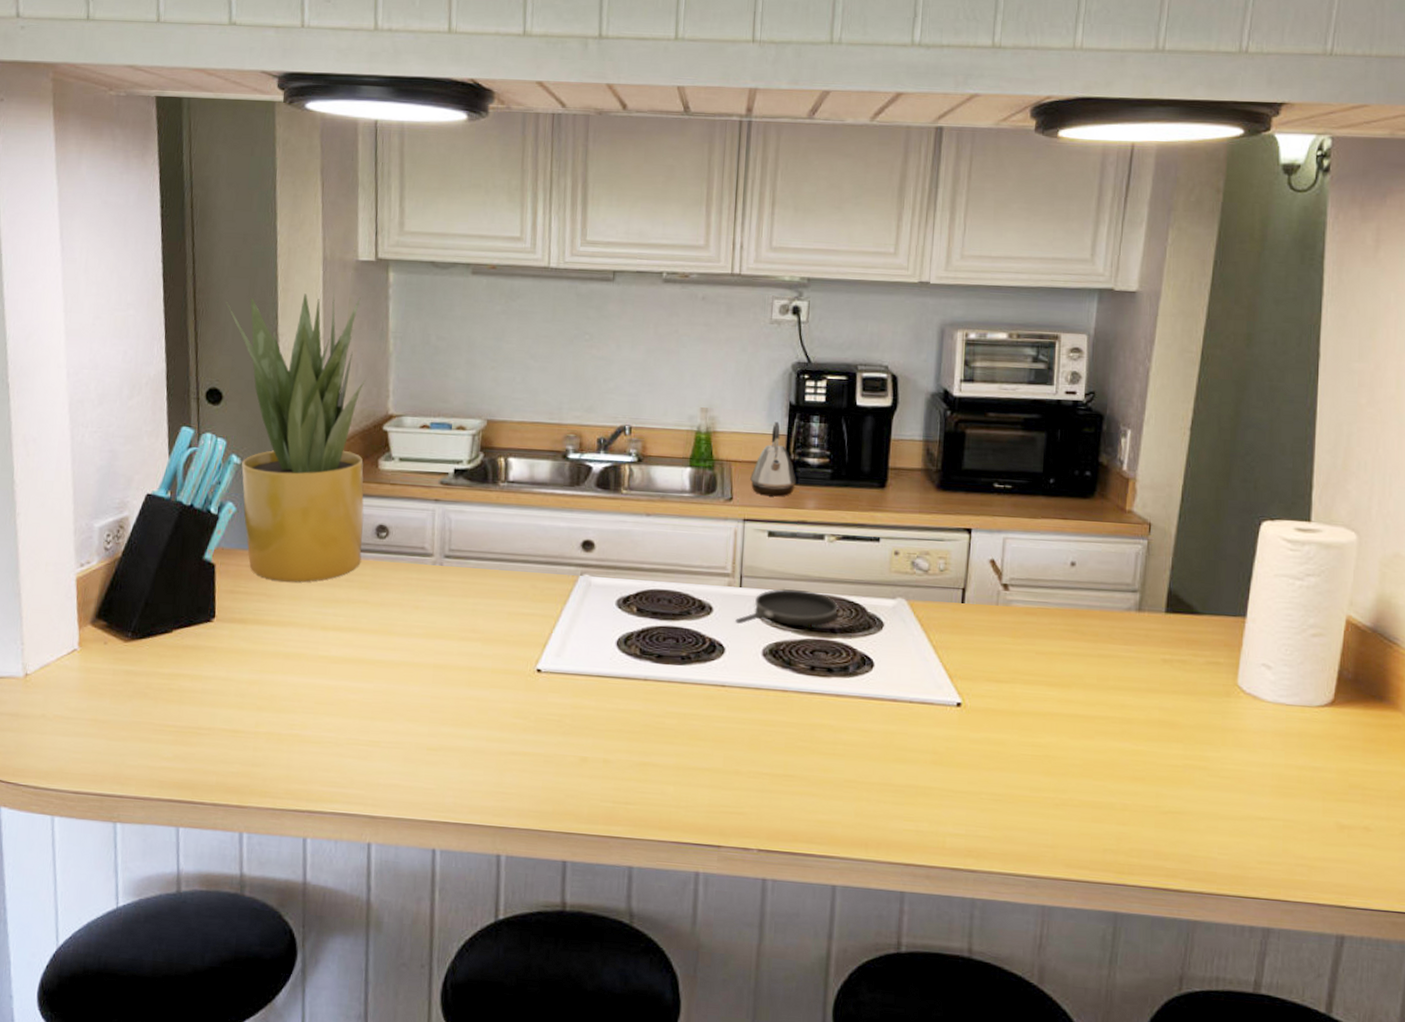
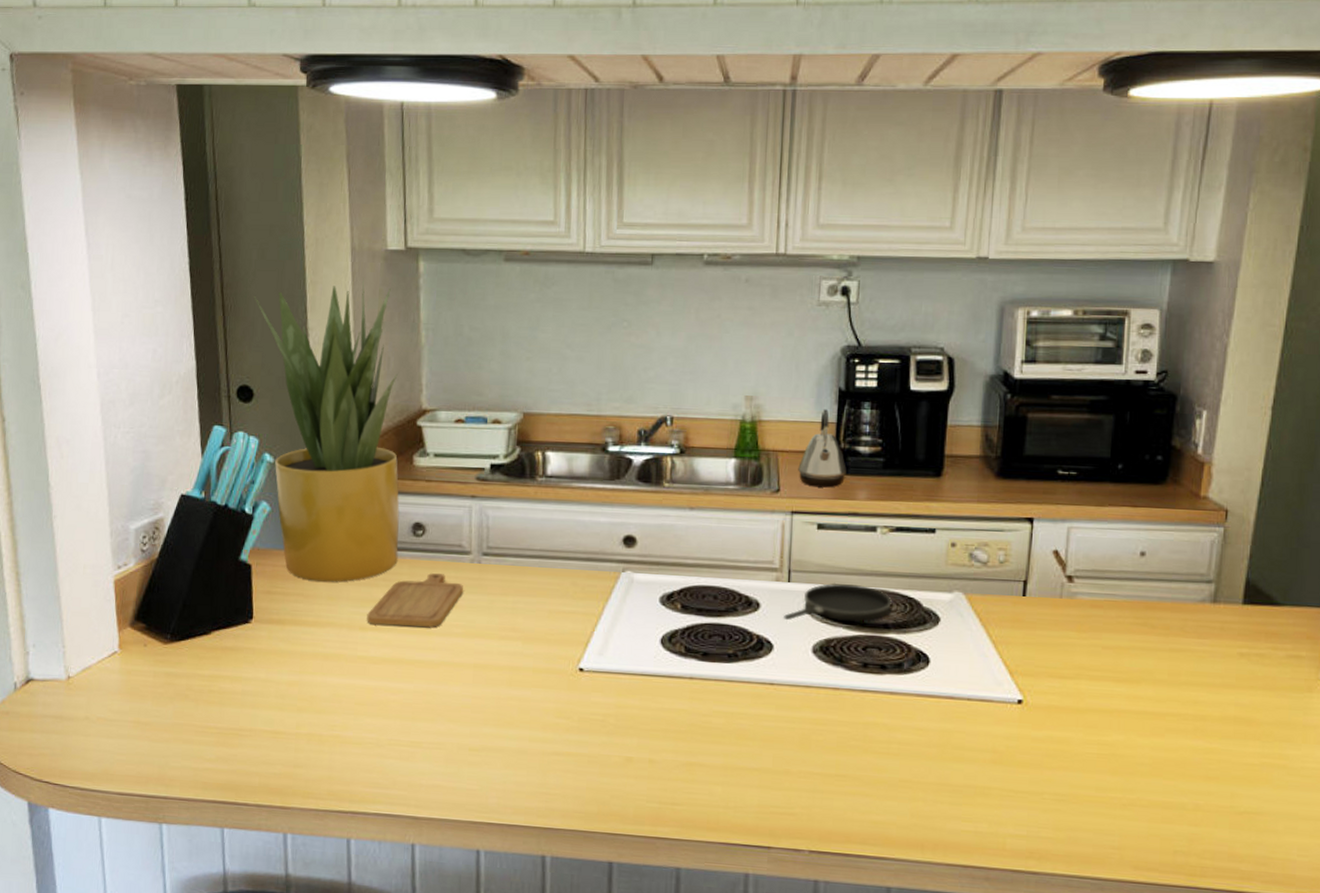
chopping board: none [328,575,426,628] -> present [367,573,464,627]

